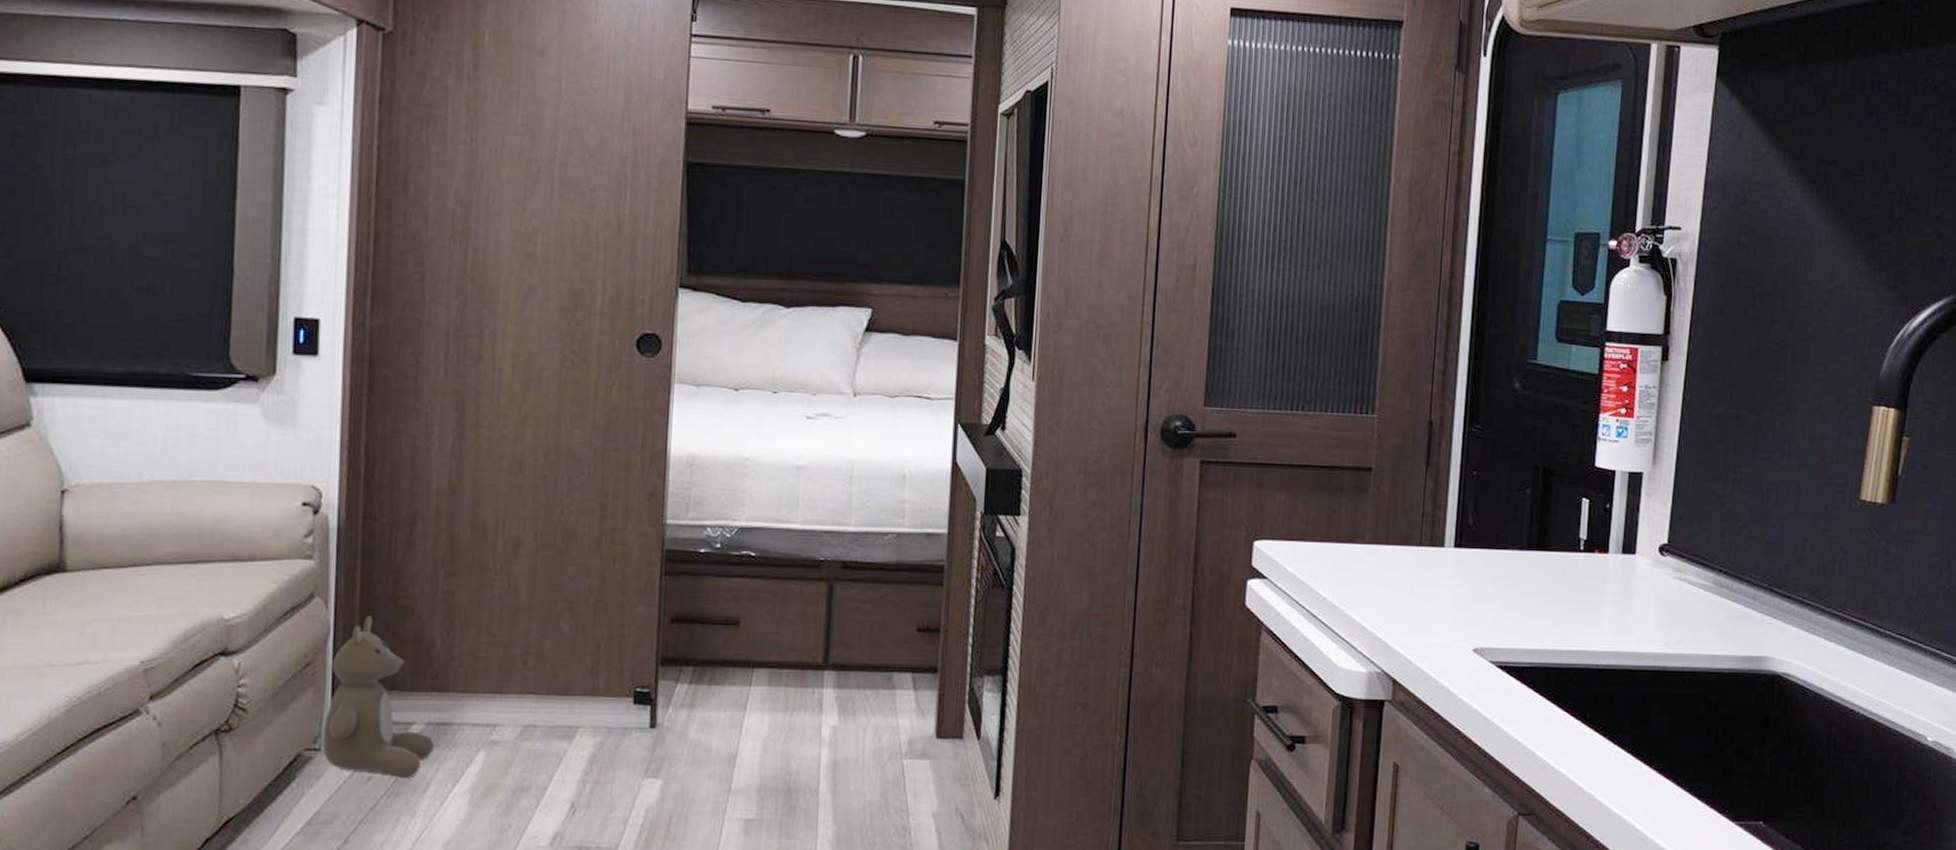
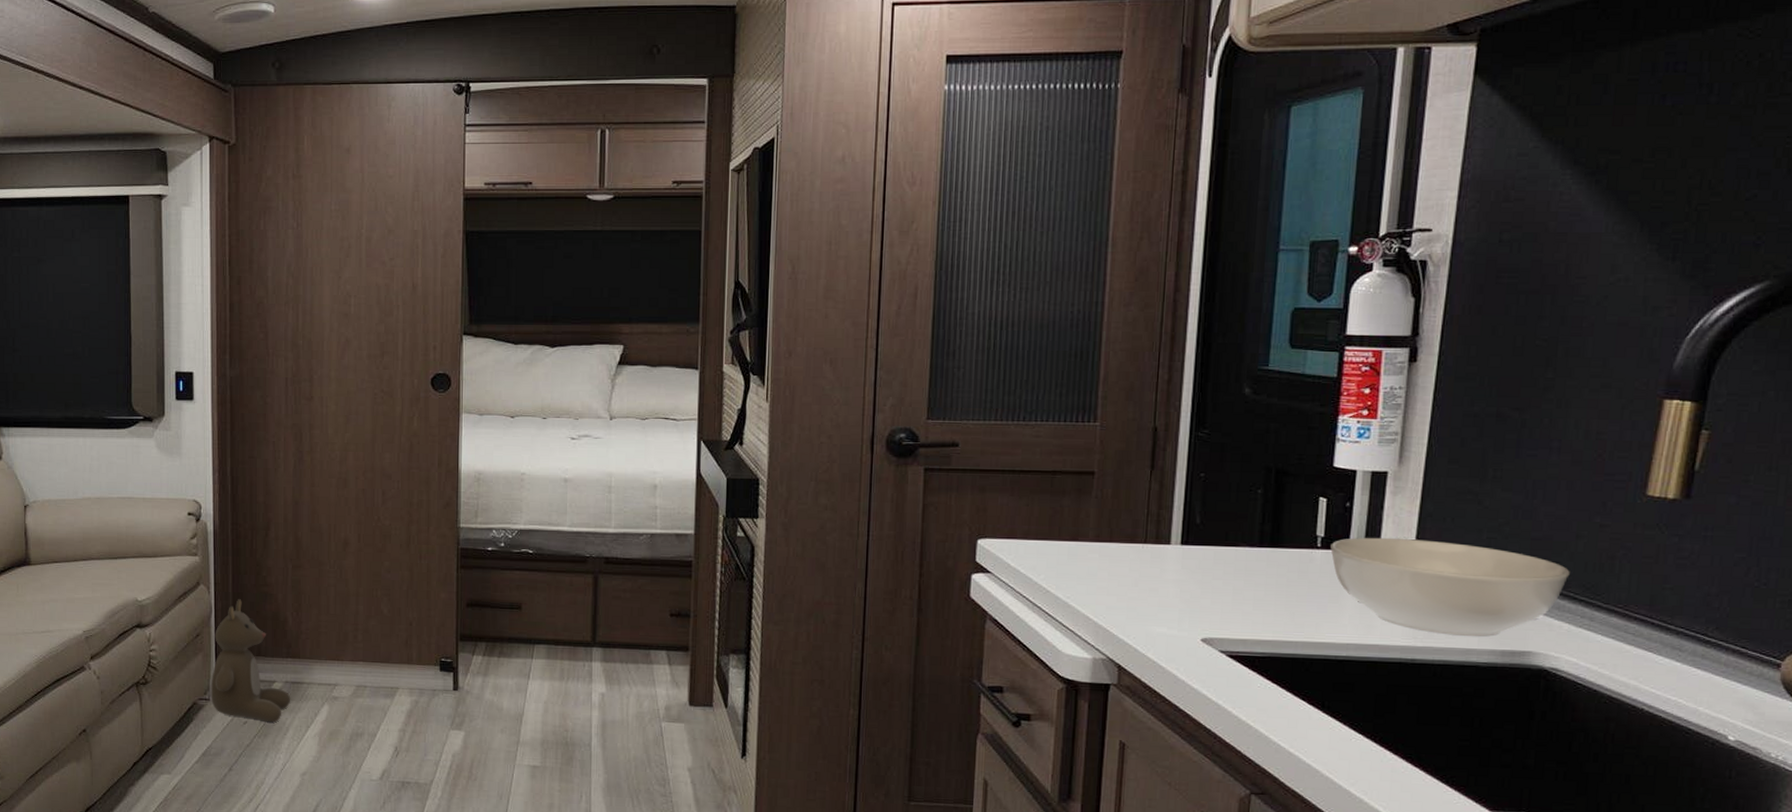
bowl: none [1591,540,1798,643] -> present [1329,537,1570,637]

